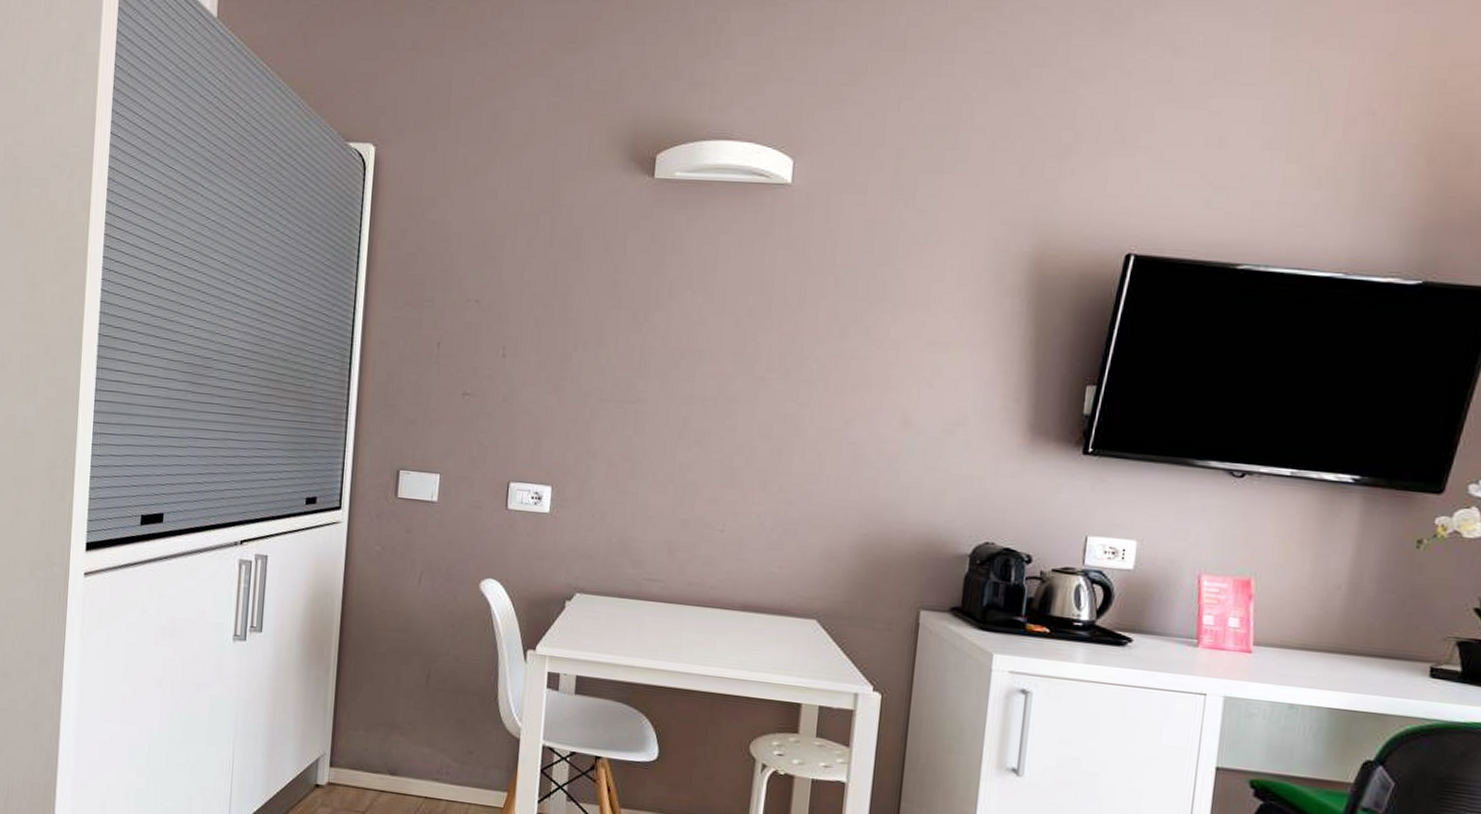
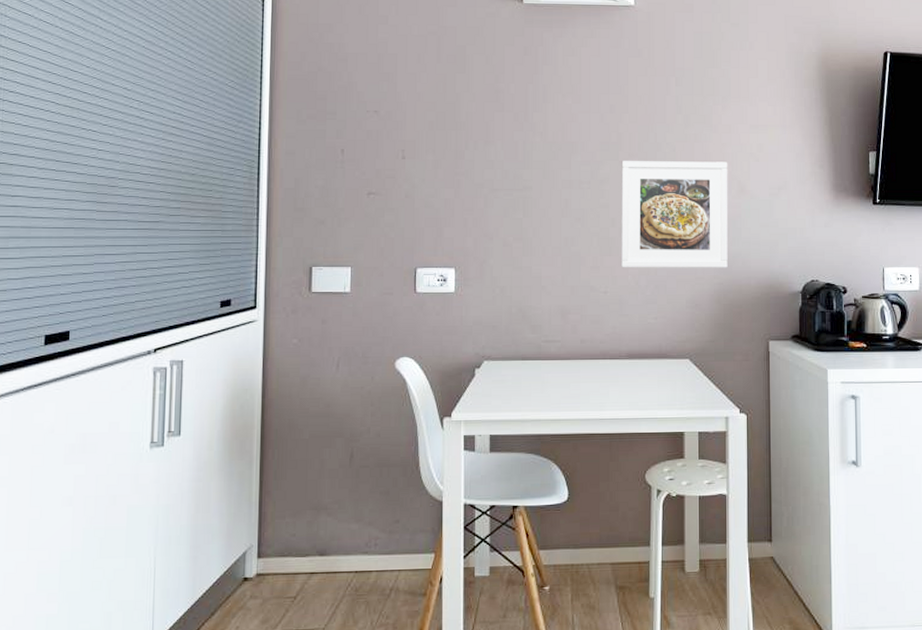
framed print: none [744,376,892,517] -> present [621,161,729,268]

